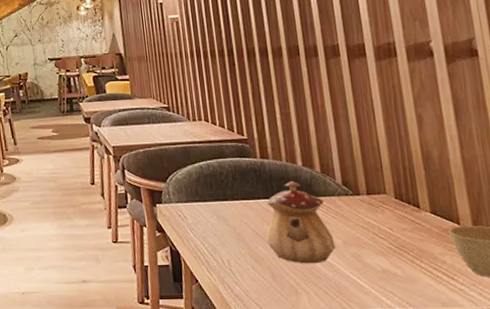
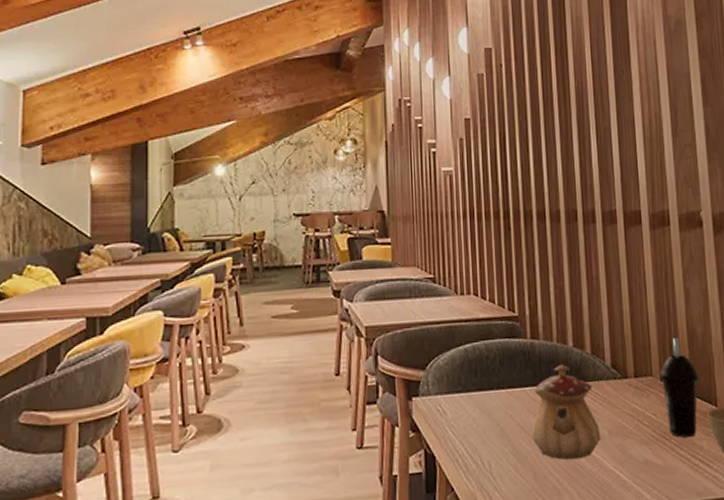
cup: none [393,160,438,251] -> present [659,338,700,437]

